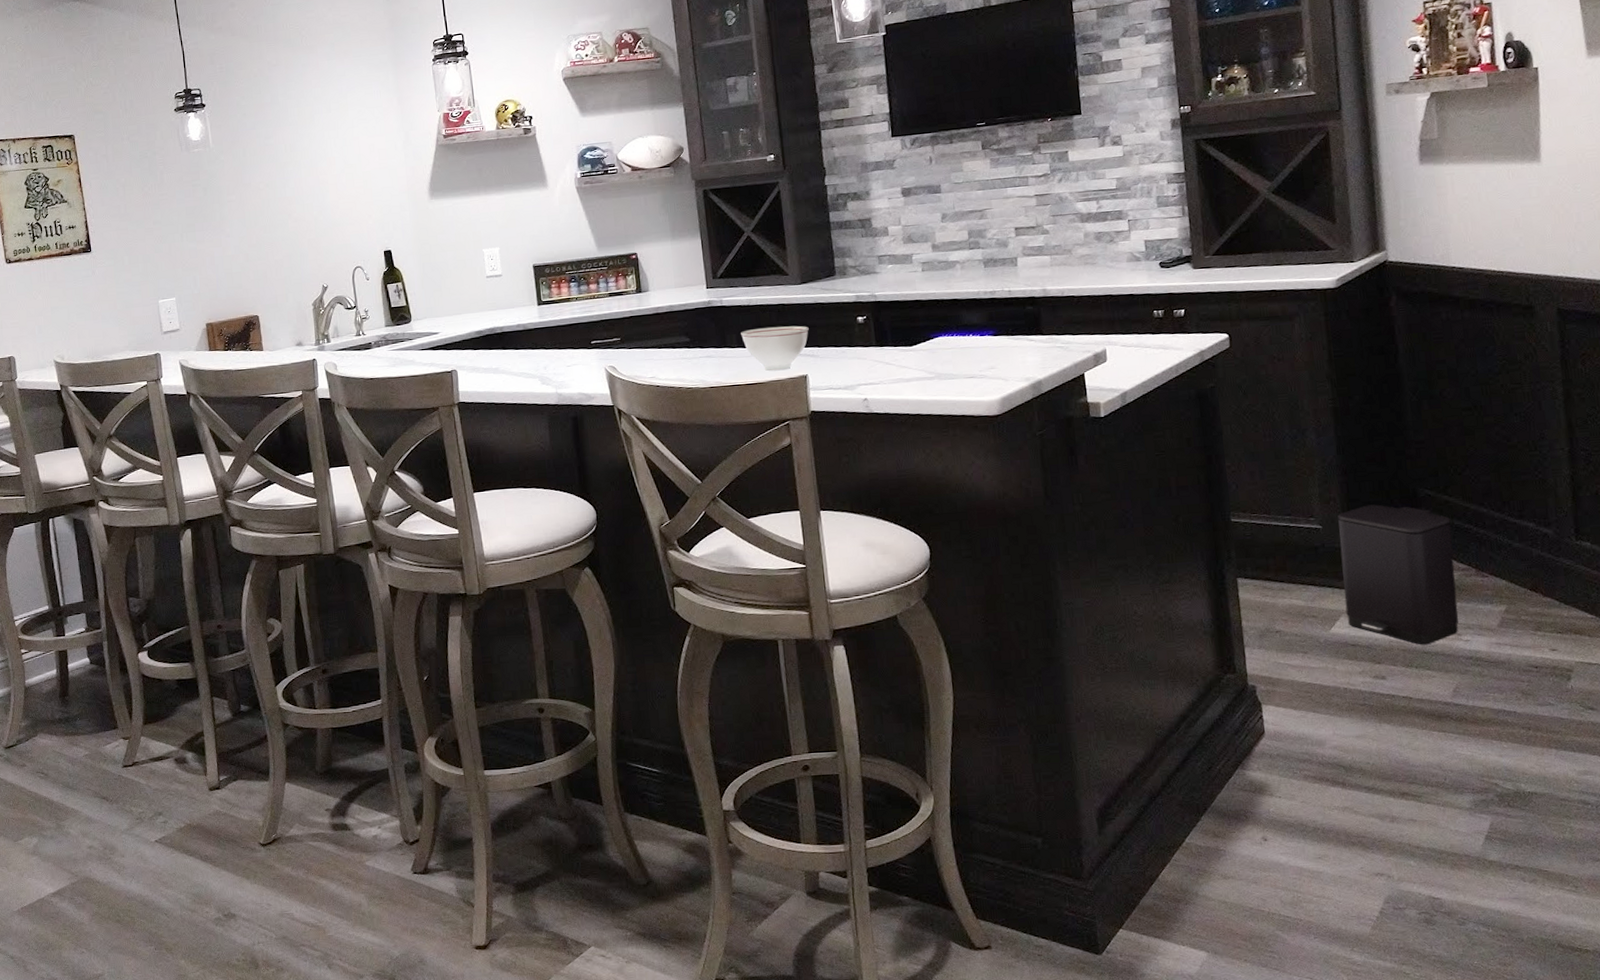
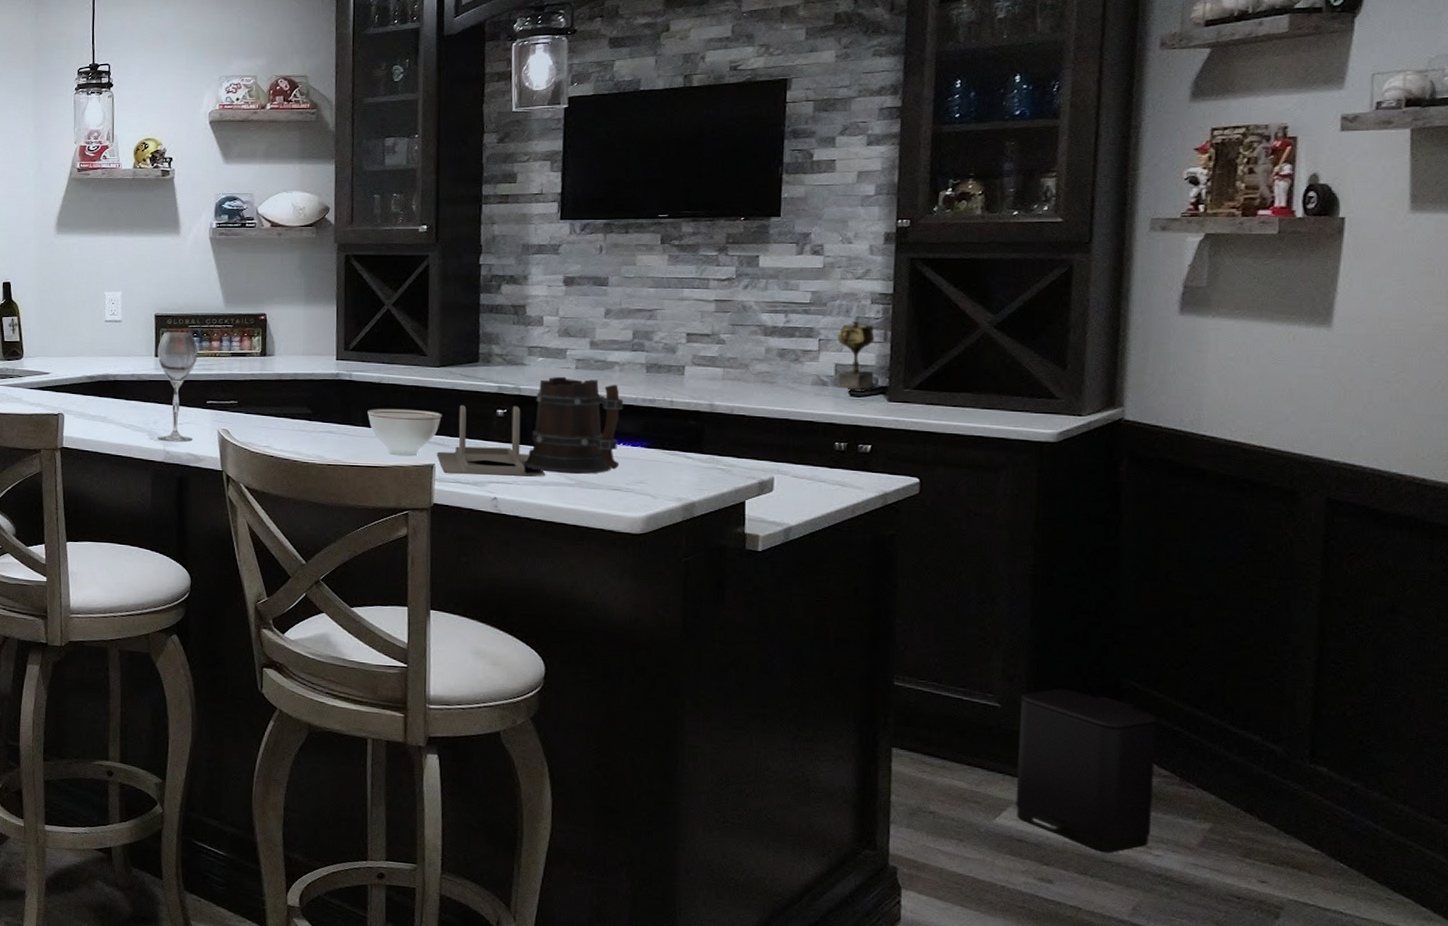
wineglass: none [539,279,582,385] -> present [157,332,198,443]
napkin holder: none [808,312,908,383] -> present [436,405,546,477]
beer mug: none [887,279,972,369] -> present [524,376,624,474]
trophy: none [1143,199,1181,262] -> present [836,320,875,391]

